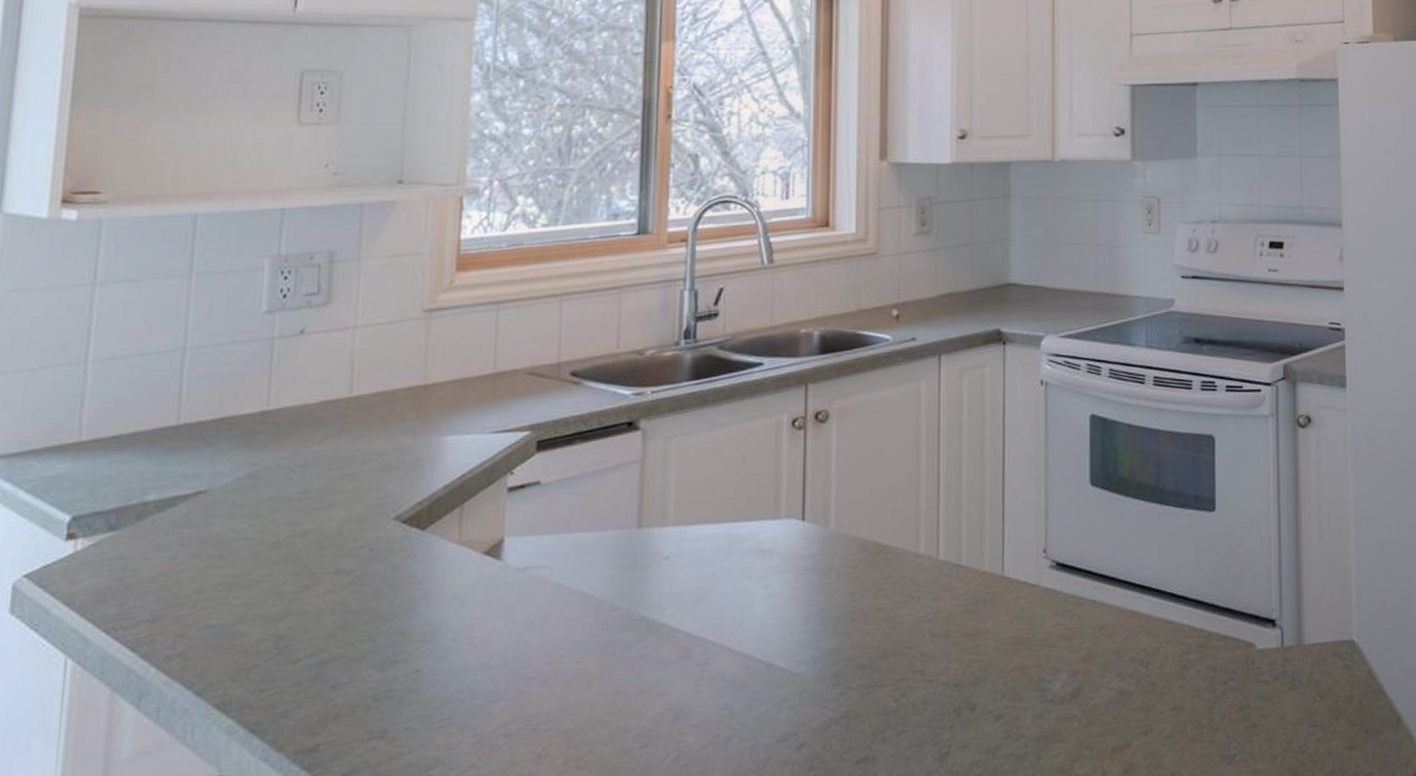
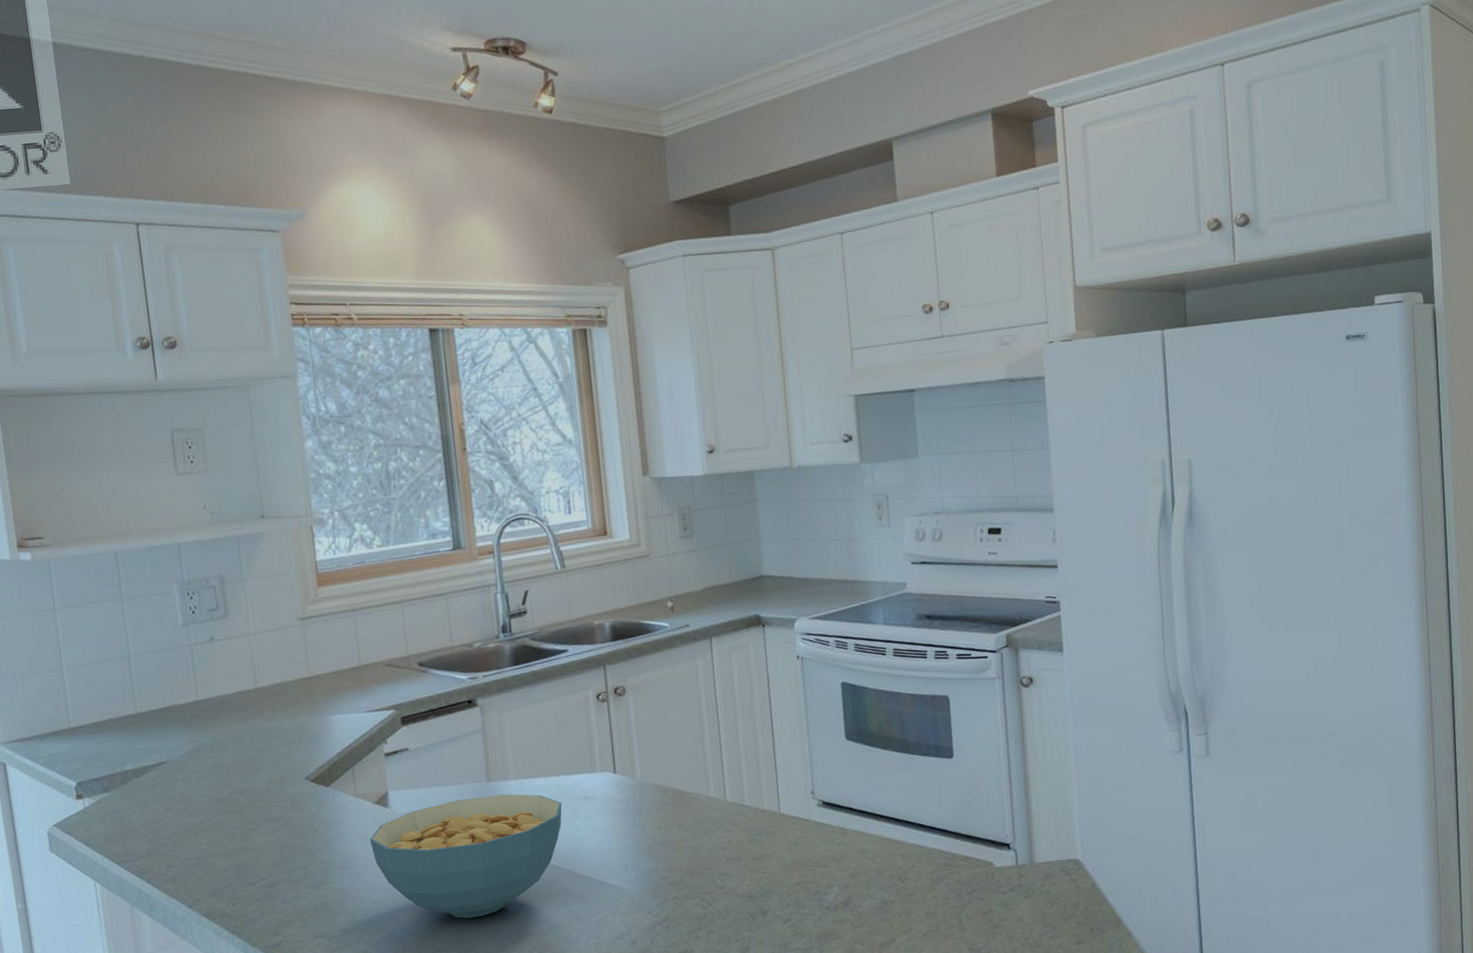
cereal bowl: none [468,545,731,713] -> present [369,794,563,919]

